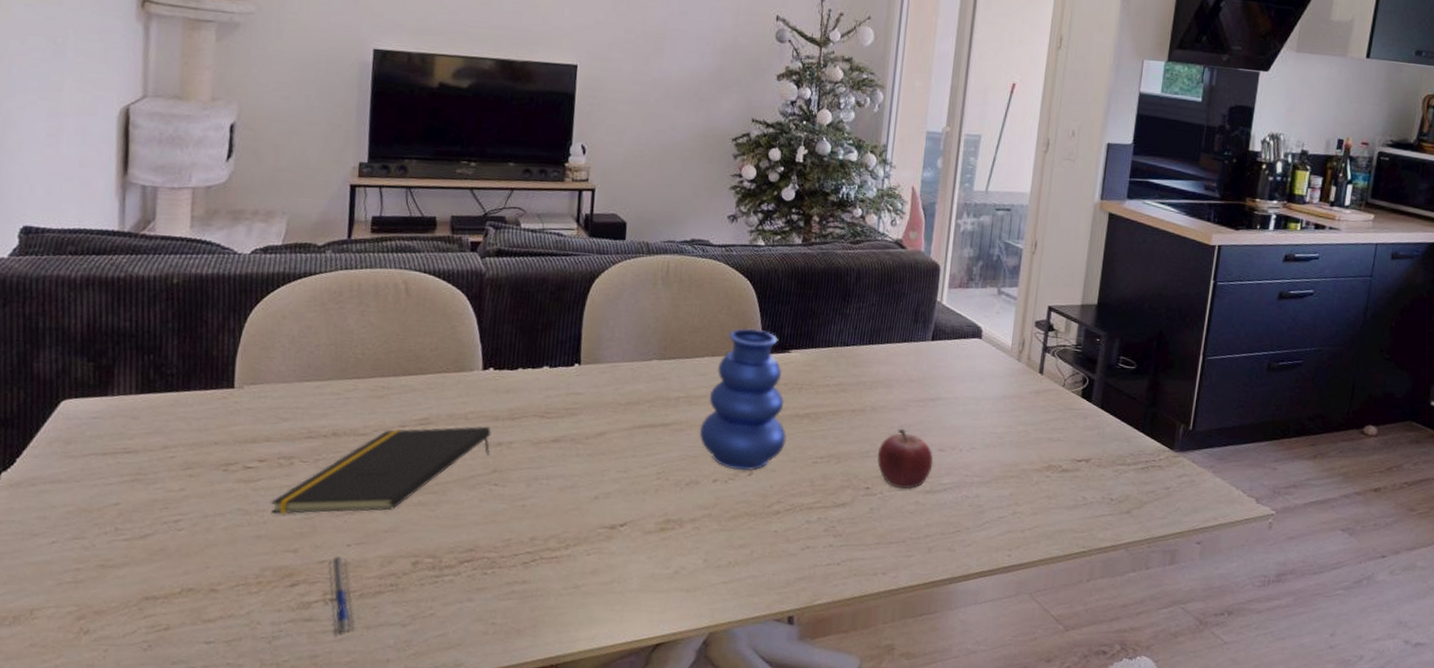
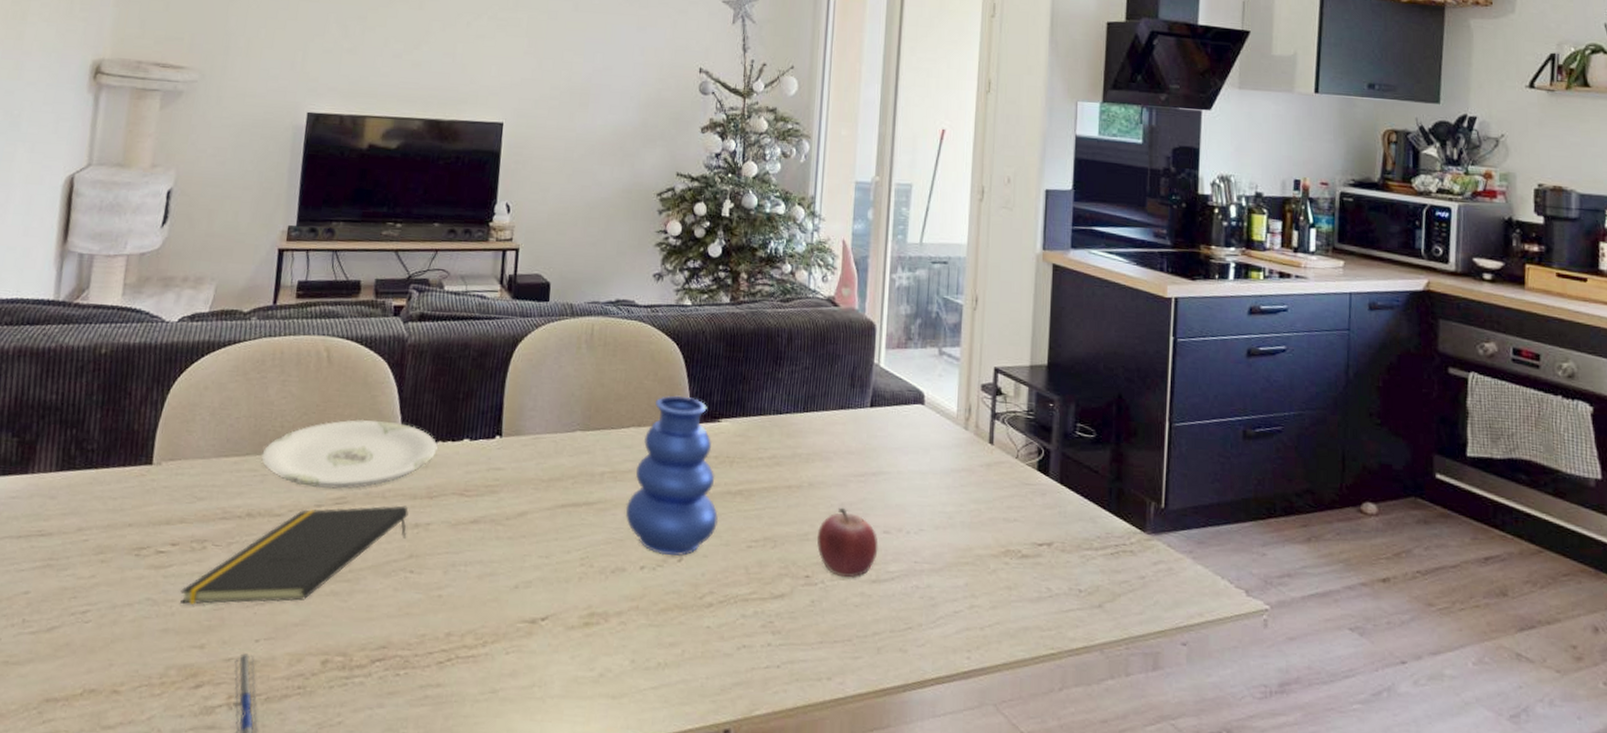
plate: none [344,347,518,412] -> present [261,419,438,490]

